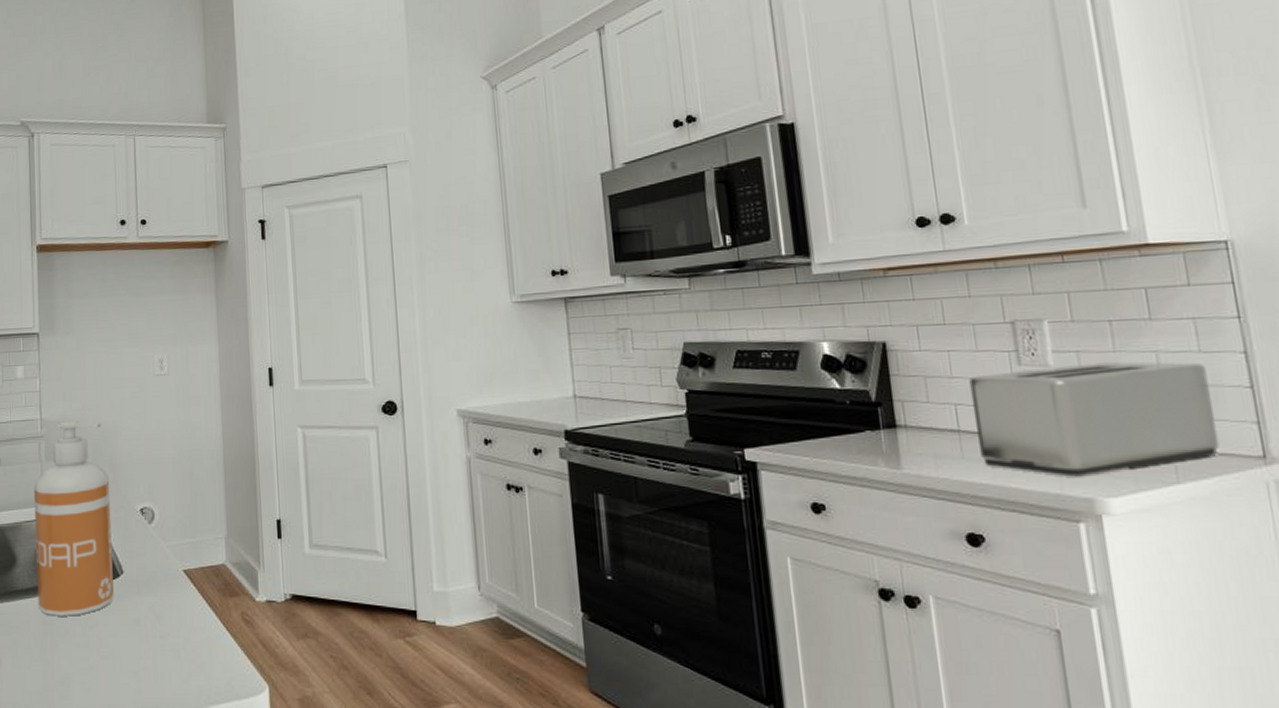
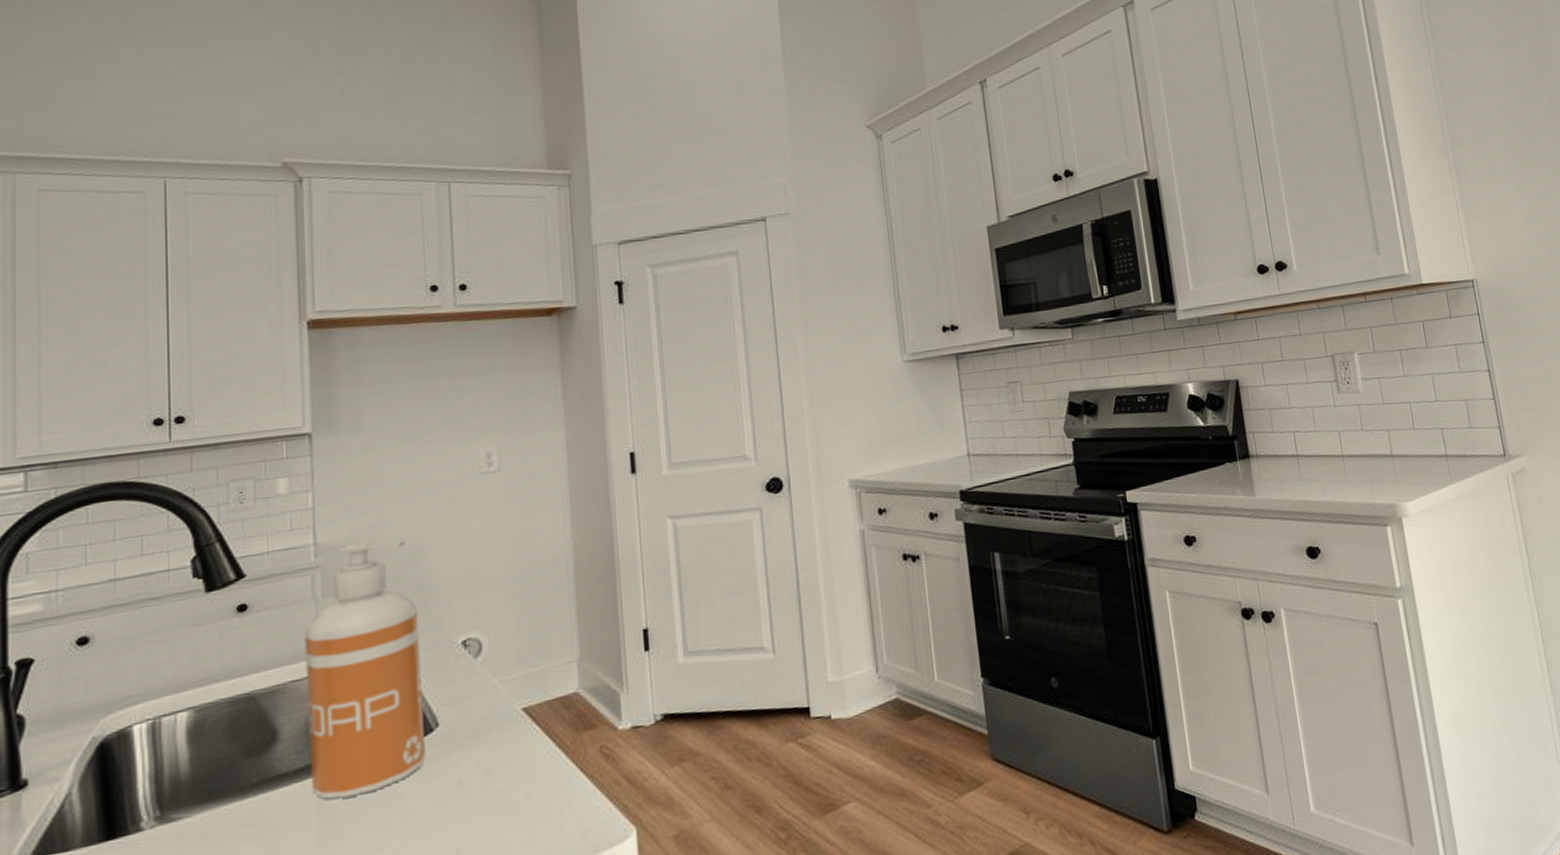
toaster: present [969,361,1220,477] -> none [1303,381,1477,488]

